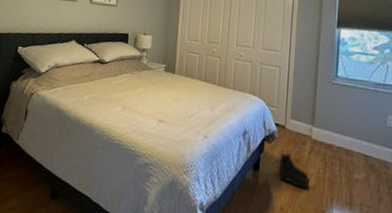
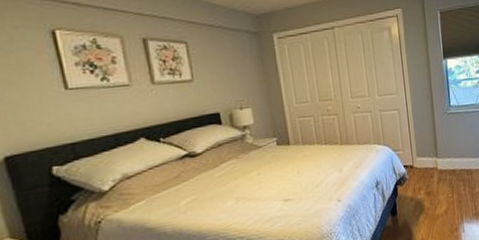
boots: present [278,153,310,189] -> none [412,189,442,217]

